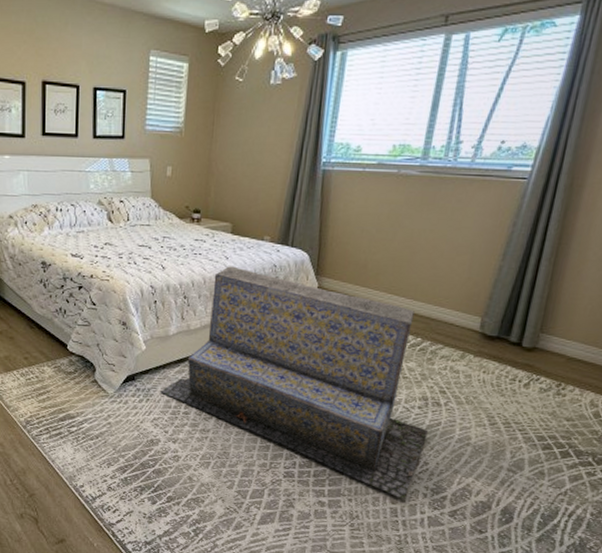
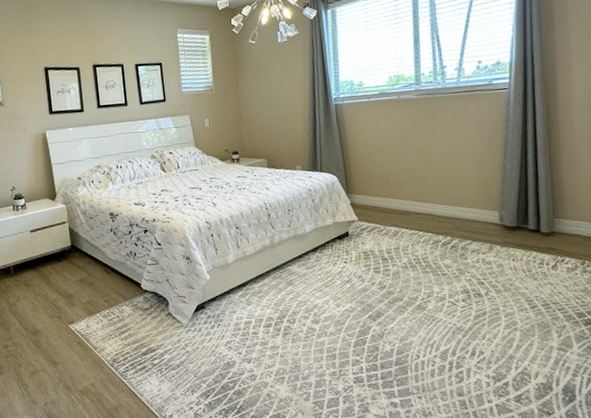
bench: present [160,266,428,500] -> none [229,195,477,391]

